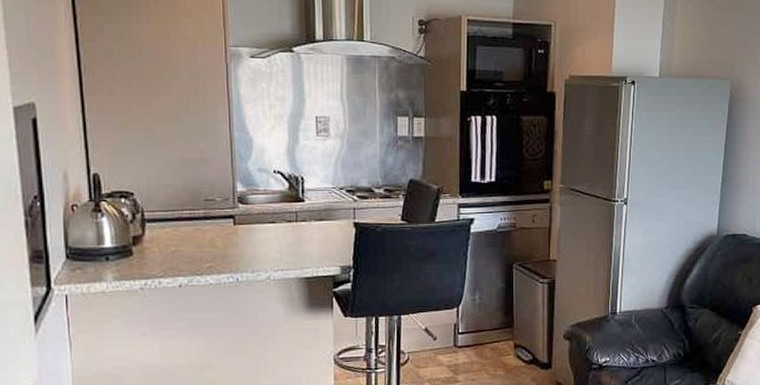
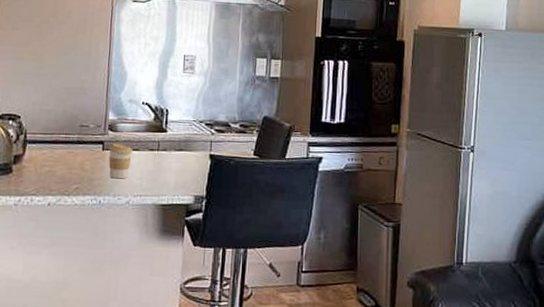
coffee cup: none [241,216,269,254] -> present [108,143,134,179]

